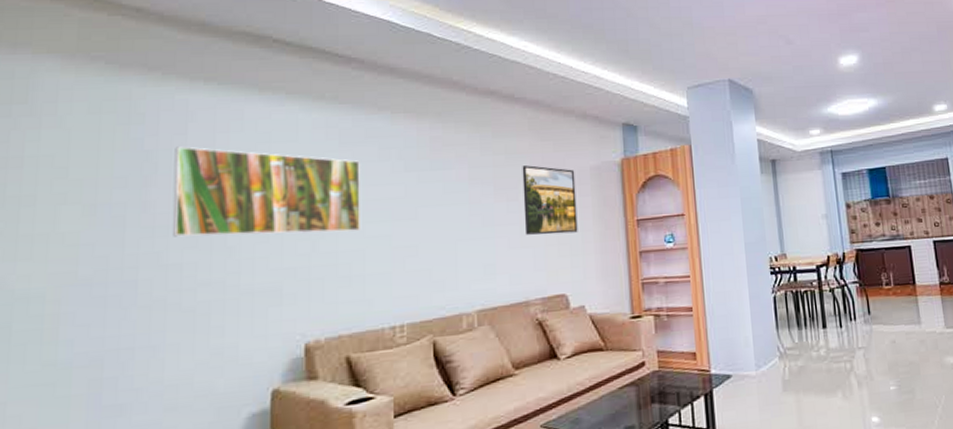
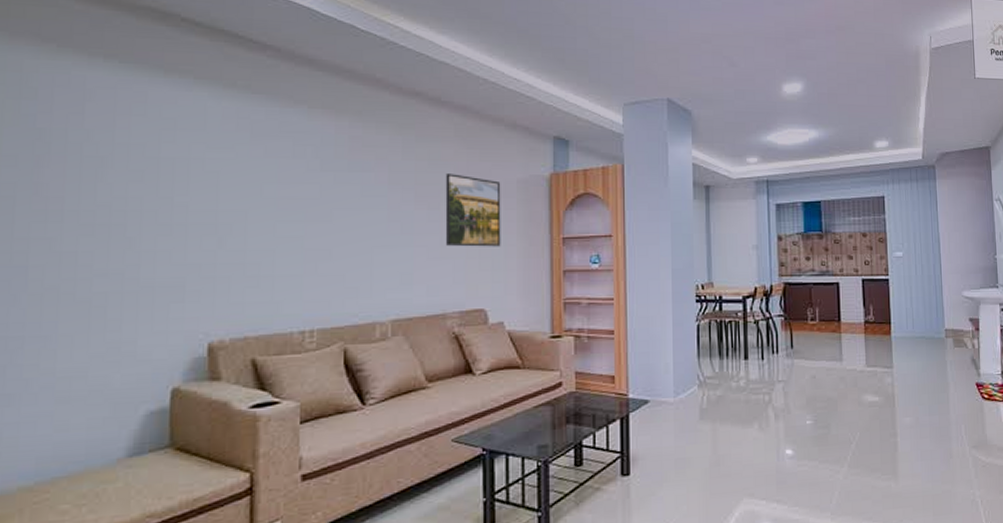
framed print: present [172,146,360,237] -> none [66,127,273,229]

